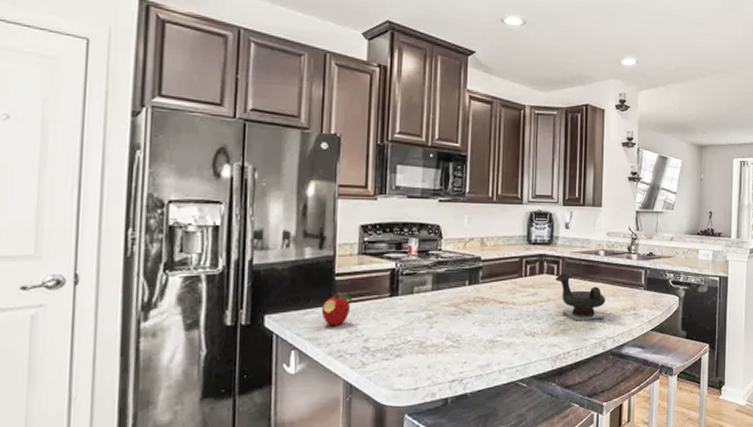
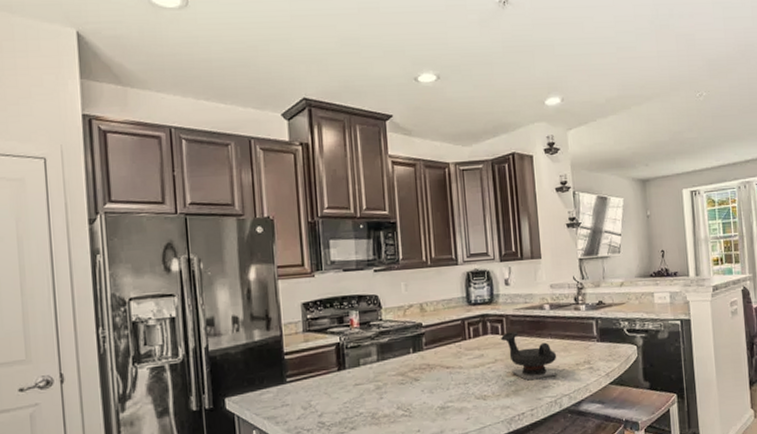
fruit: present [321,293,353,326] -> none [275,371,304,404]

